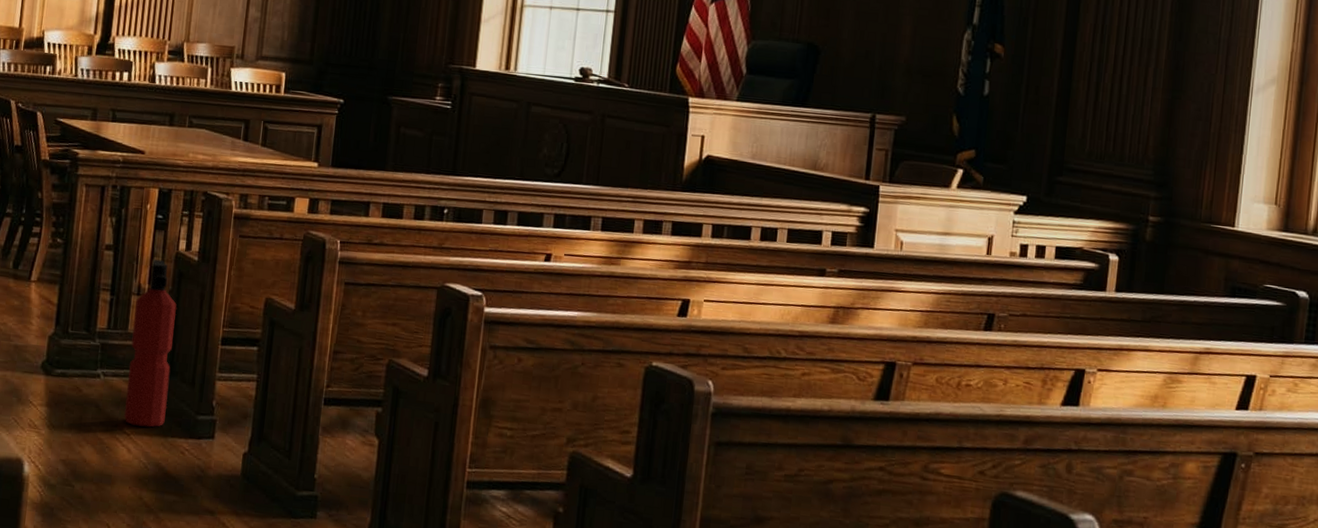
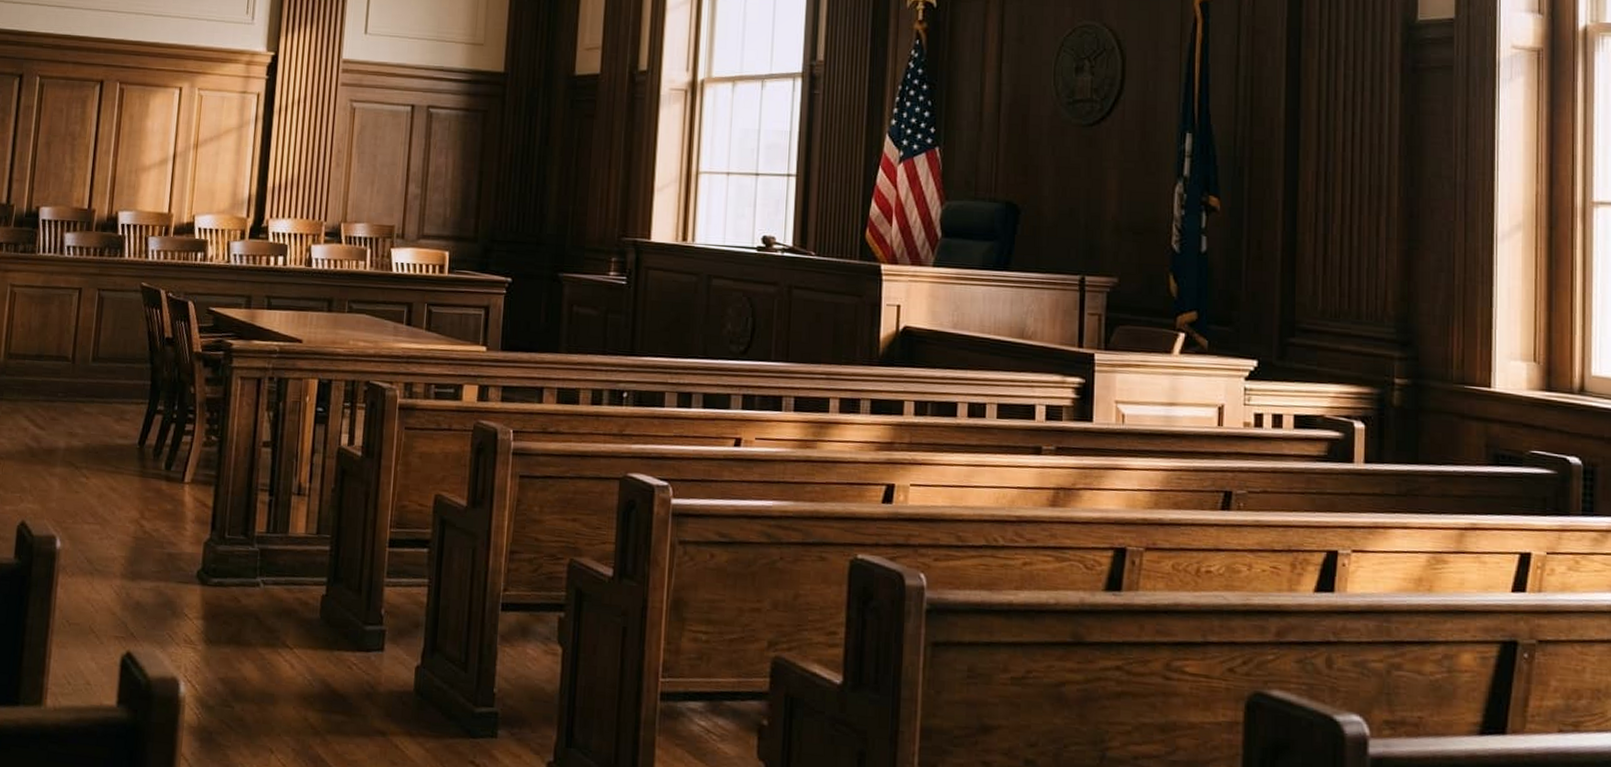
fire extinguisher: present [124,259,177,427] -> none [286,456,340,640]

